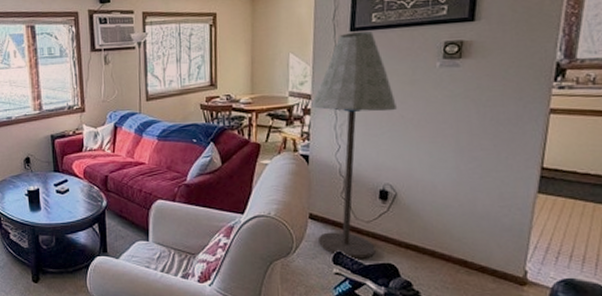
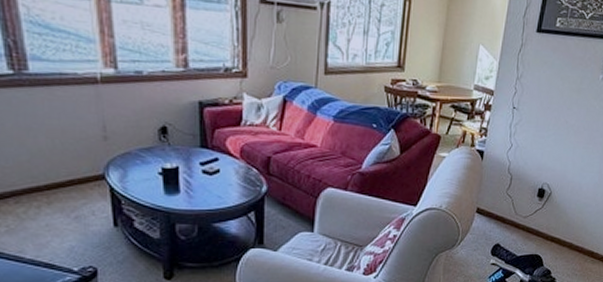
floor lamp: present [311,30,398,259] -> none [481,33,565,251]

